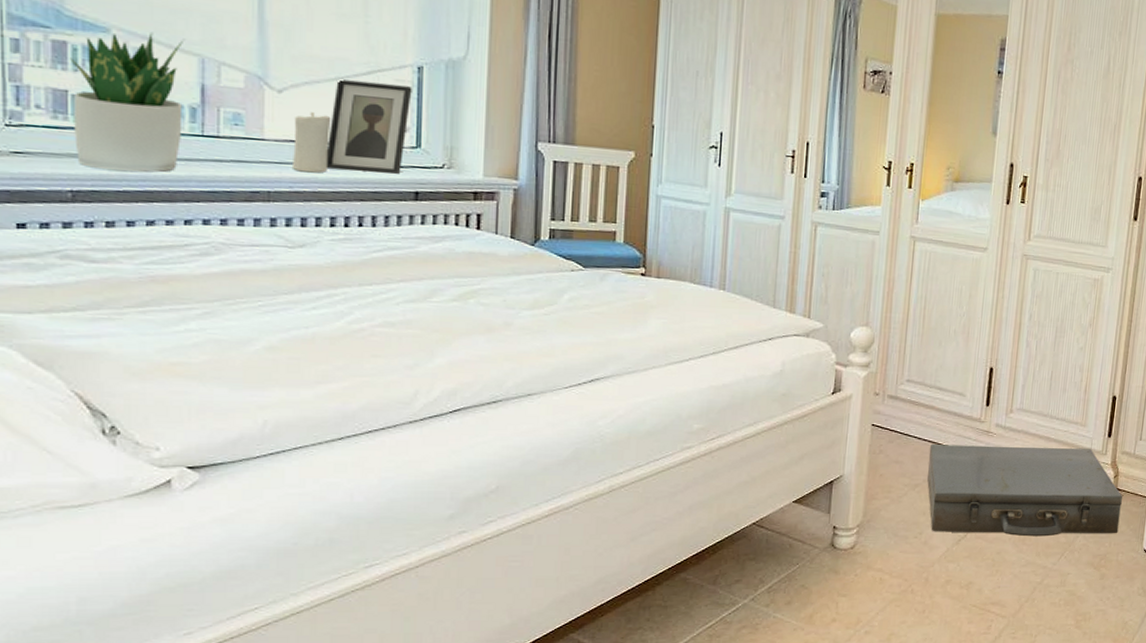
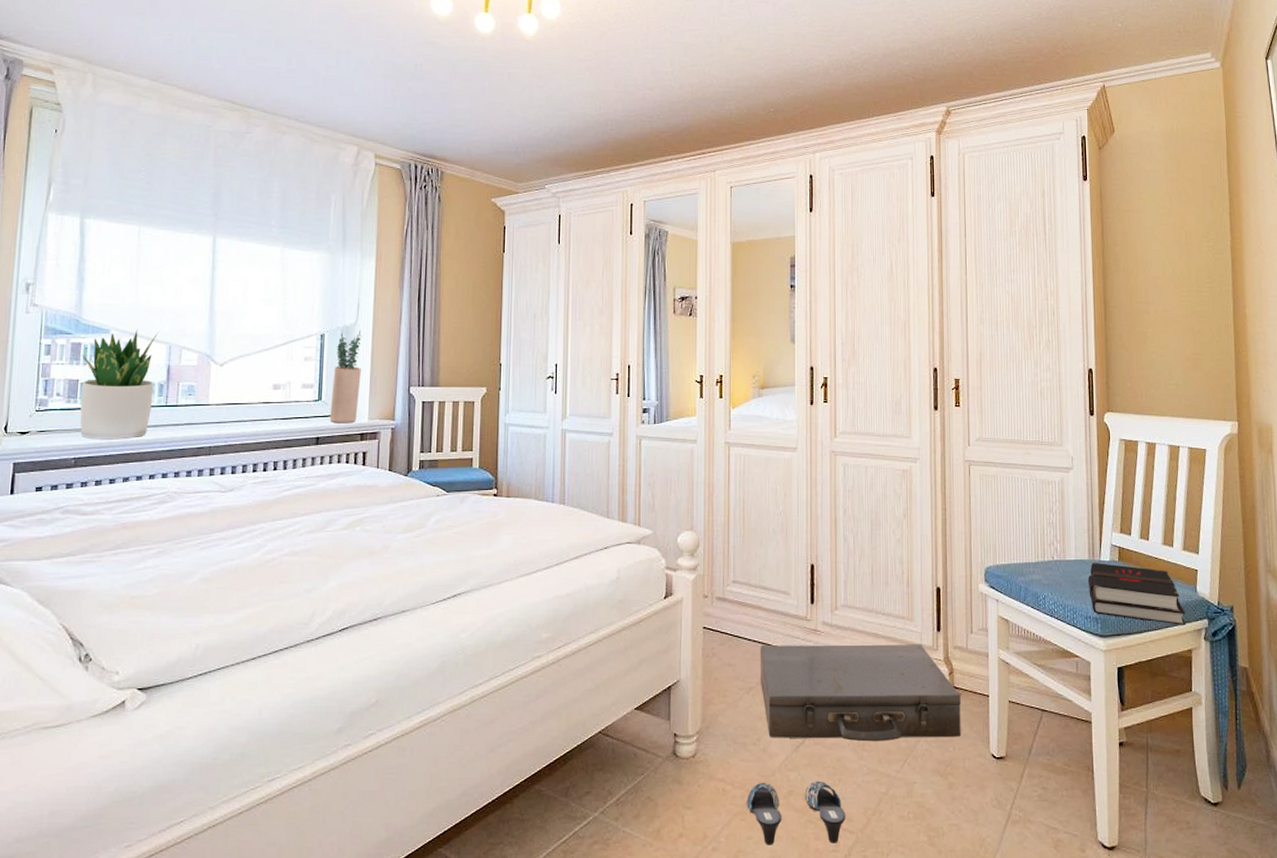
candle: present [293,112,332,173] -> none [228,379,257,428]
picture frame: present [325,80,412,175] -> none [251,351,316,425]
vase: none [432,67,475,179] -> present [330,330,363,424]
slippers: none [903,571,1000,629] -> present [747,781,846,845]

